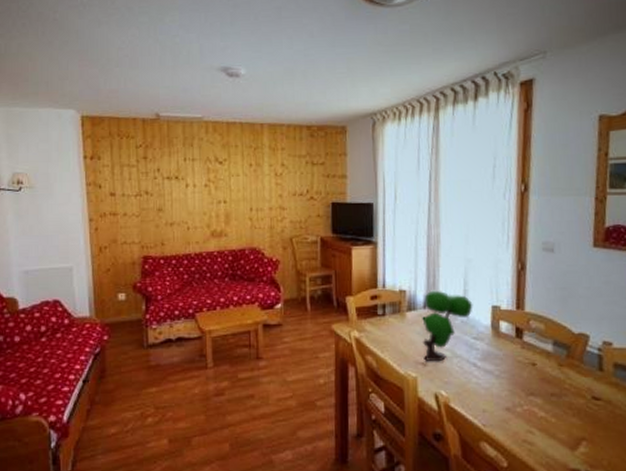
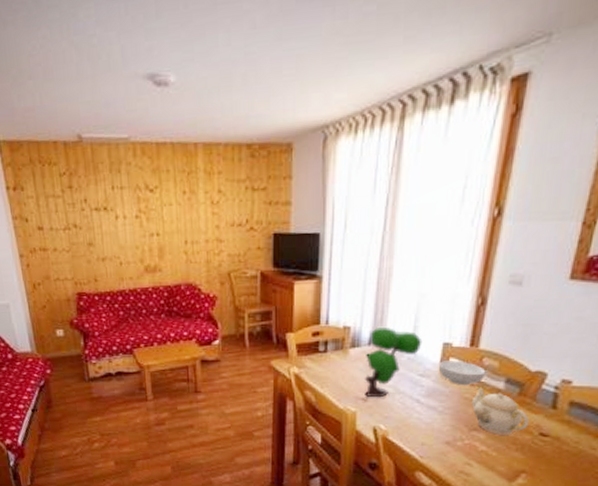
cereal bowl: none [490,323,534,349] -> present [438,361,486,386]
teapot: none [526,348,581,399] -> present [472,386,529,435]

